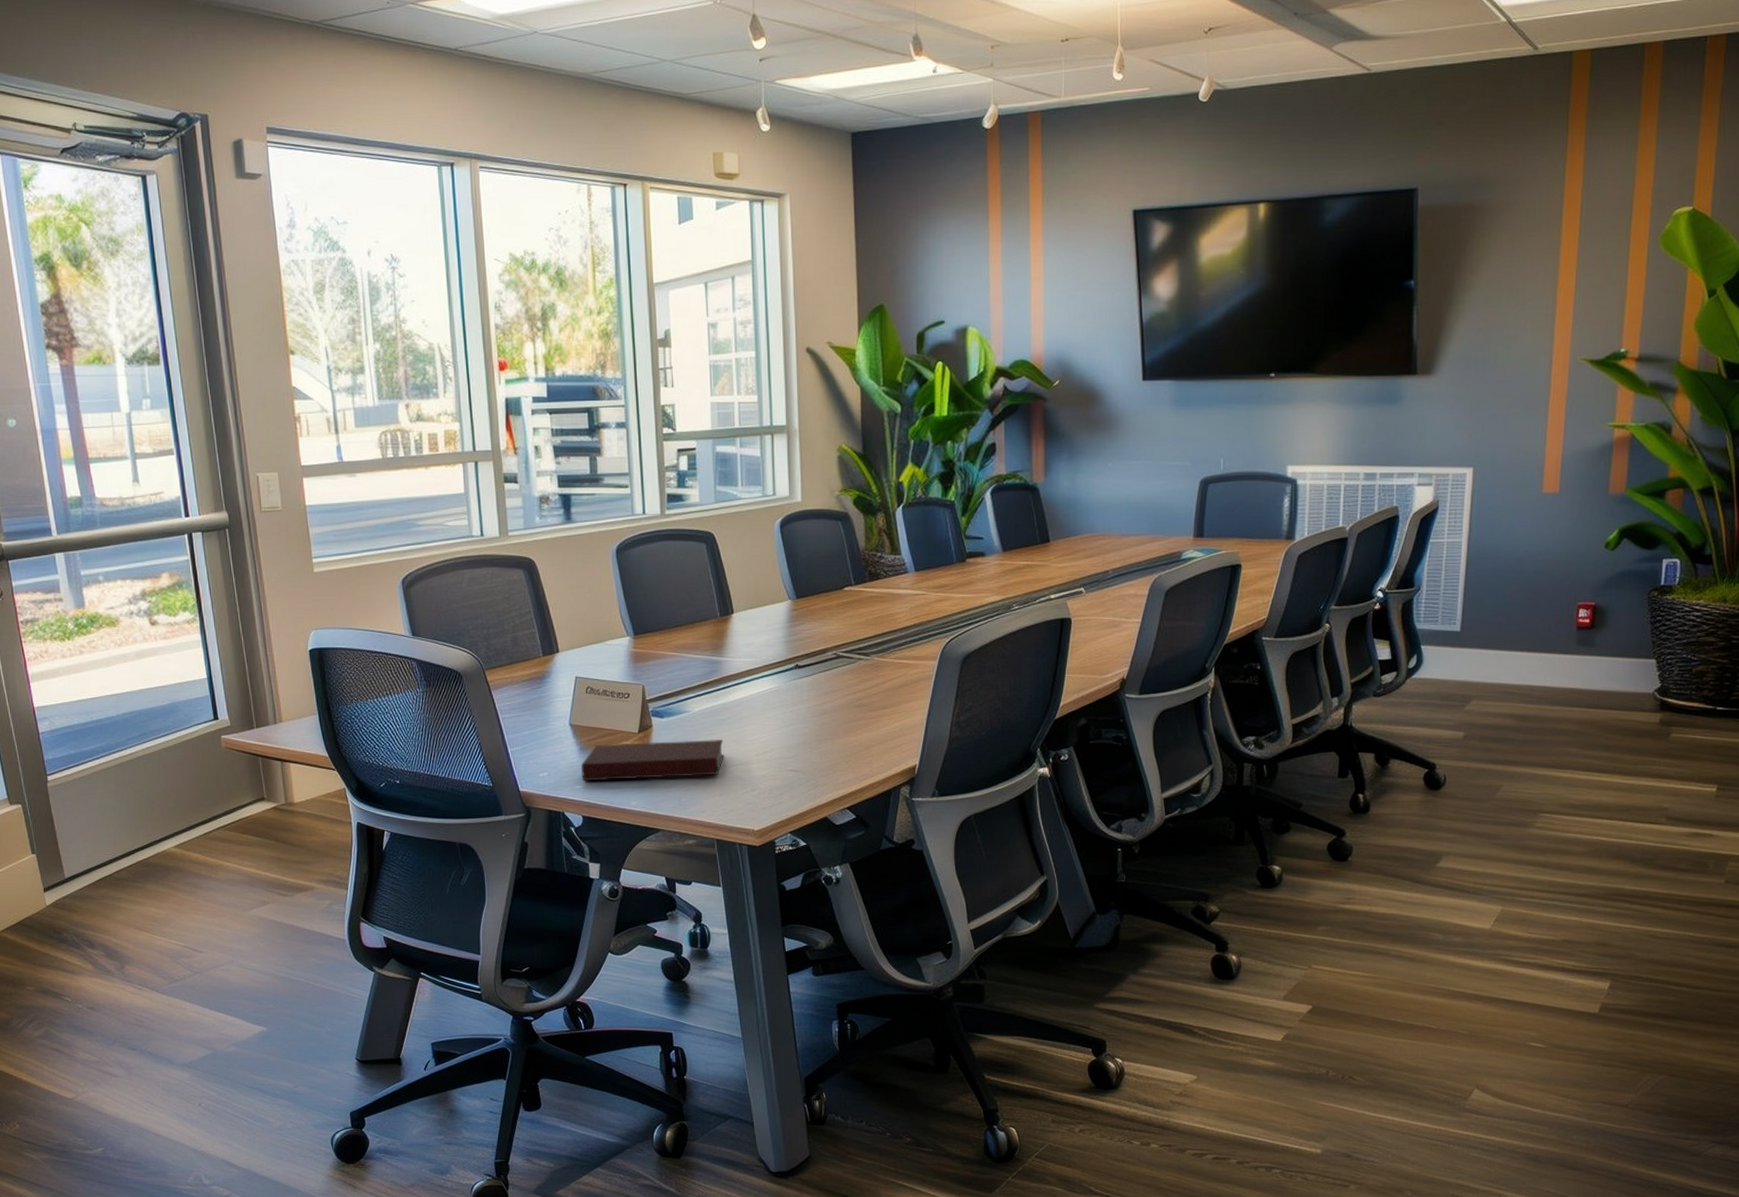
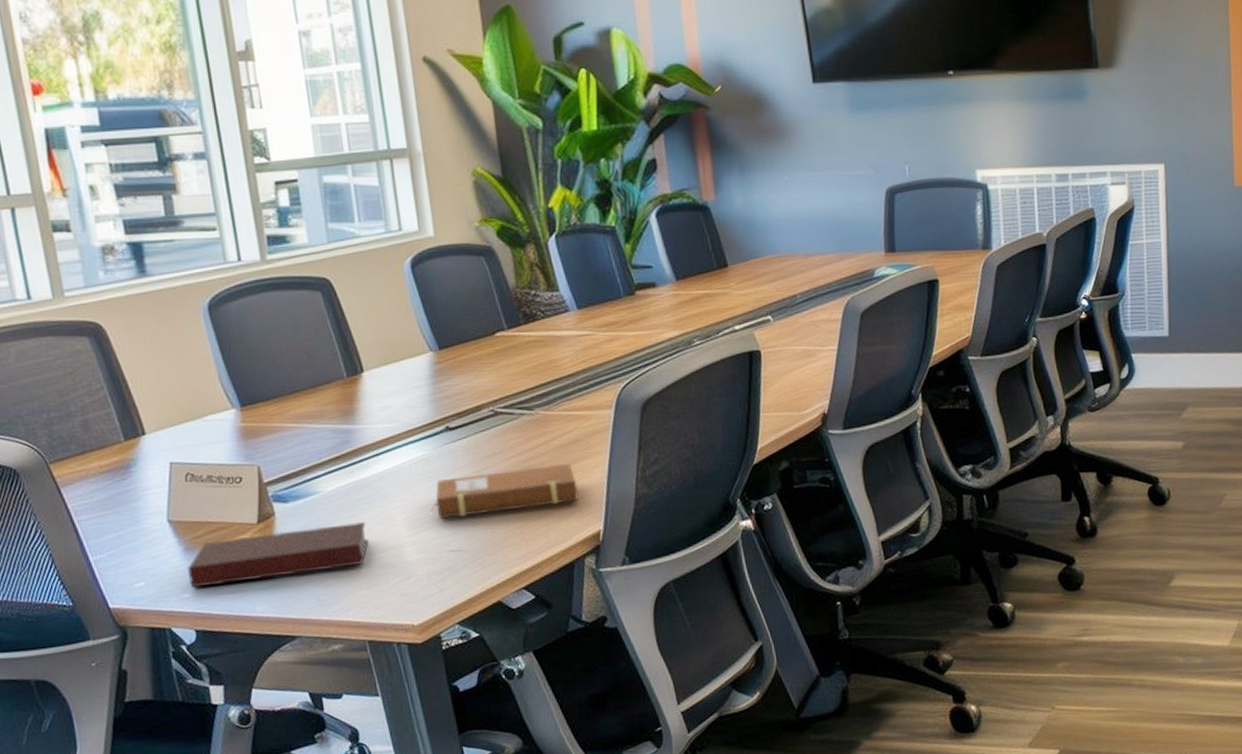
notebook: none [777,704,900,743] -> present [431,463,579,519]

